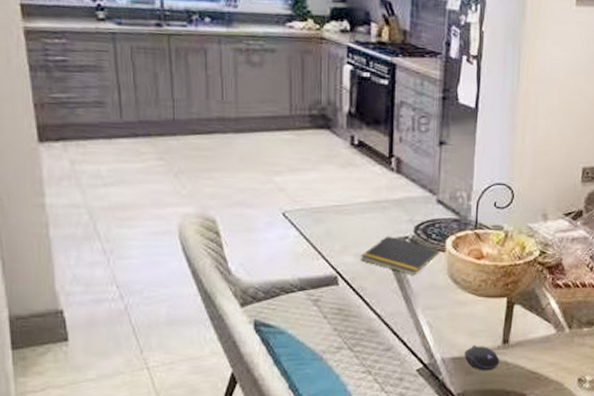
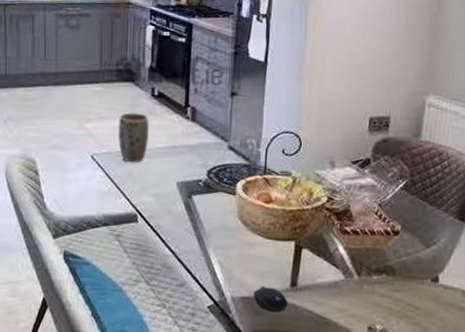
plant pot: none [314,163,350,220] -> present [118,112,150,163]
notepad: present [361,236,440,276] -> none [158,178,231,216]

